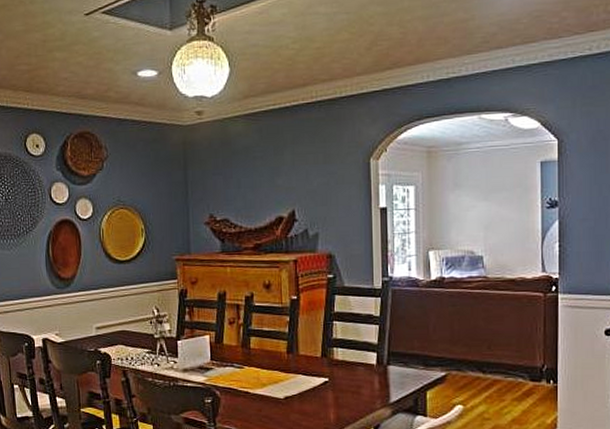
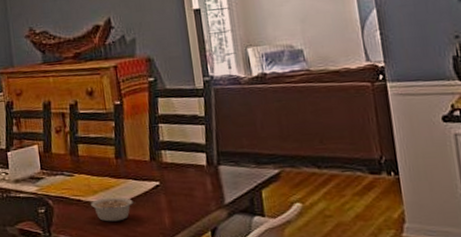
legume: none [258,391,302,415] -> present [91,197,135,222]

